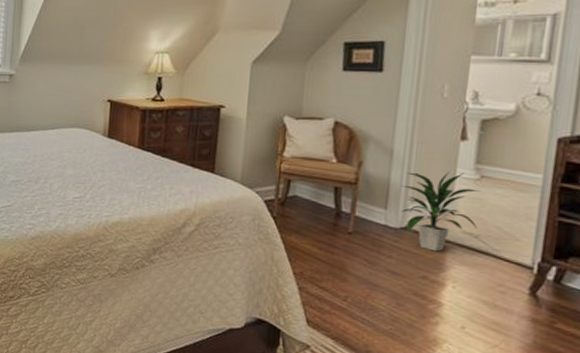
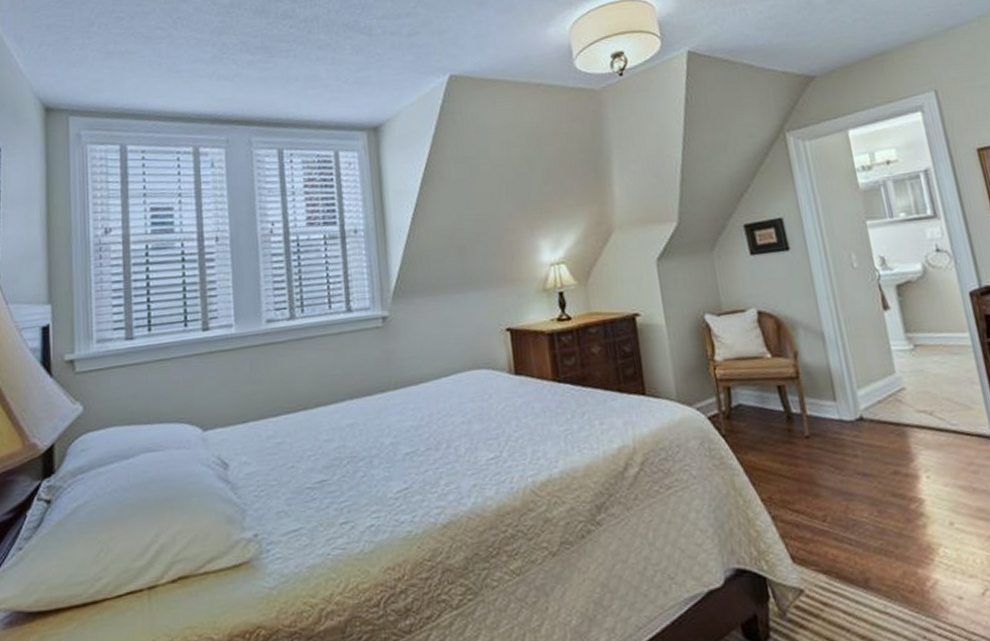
indoor plant: present [401,171,480,252] -> none [842,344,929,440]

